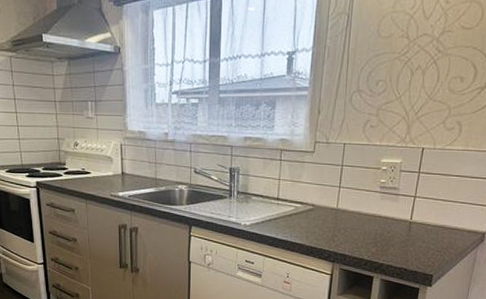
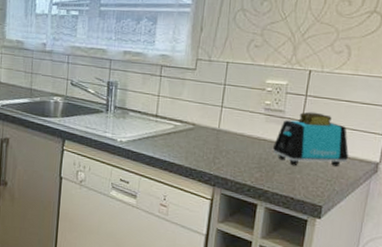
toaster: none [388,188,458,240] -> present [273,111,349,167]

